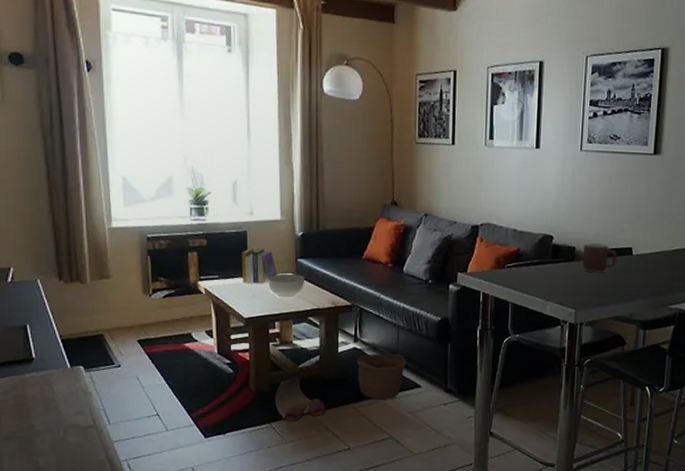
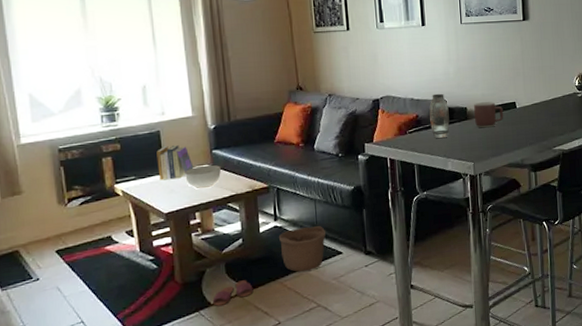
vase: none [532,227,555,279] -> present [429,93,450,139]

